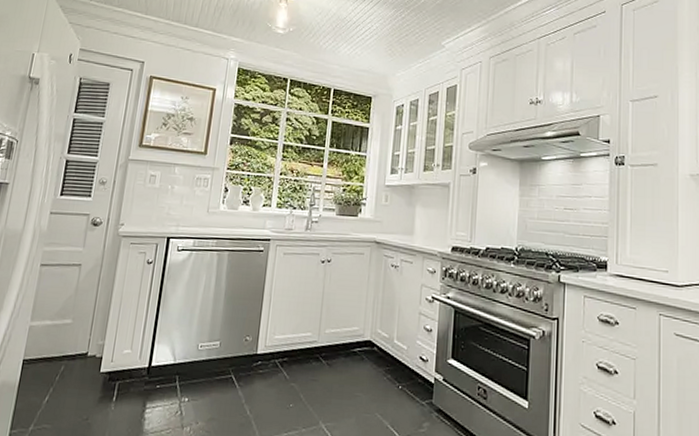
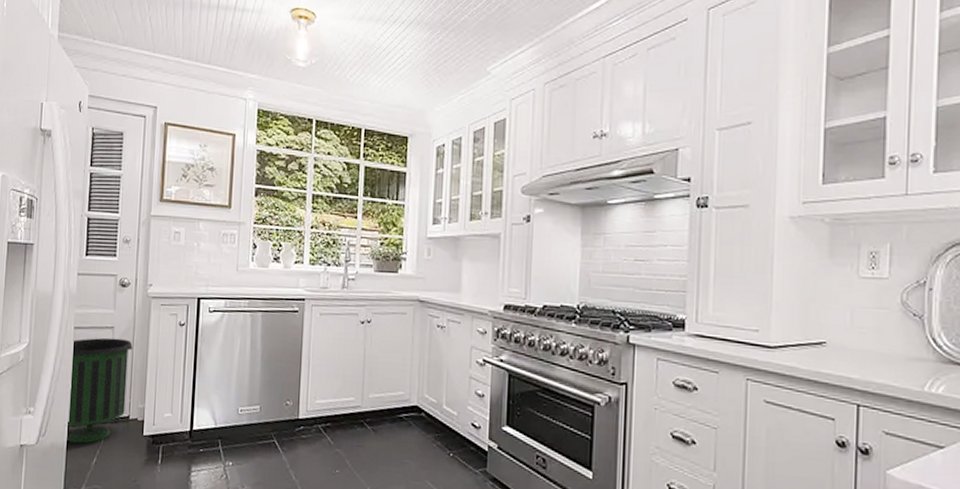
trash can: none [20,275,99,381] -> present [65,337,133,443]

